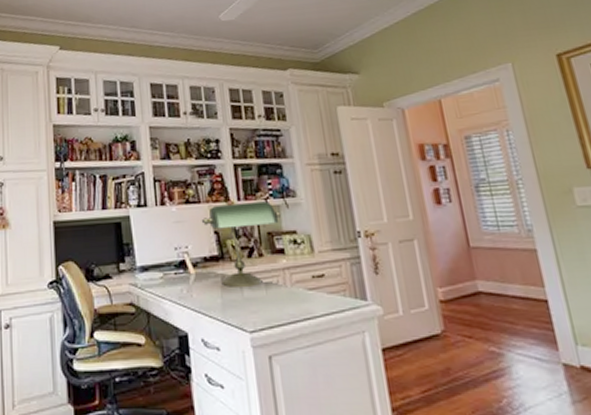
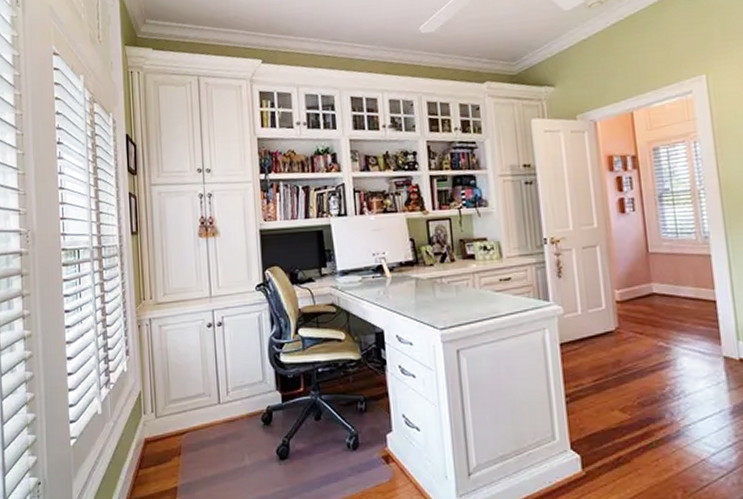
desk lamp: present [201,201,282,288] -> none [398,210,474,290]

